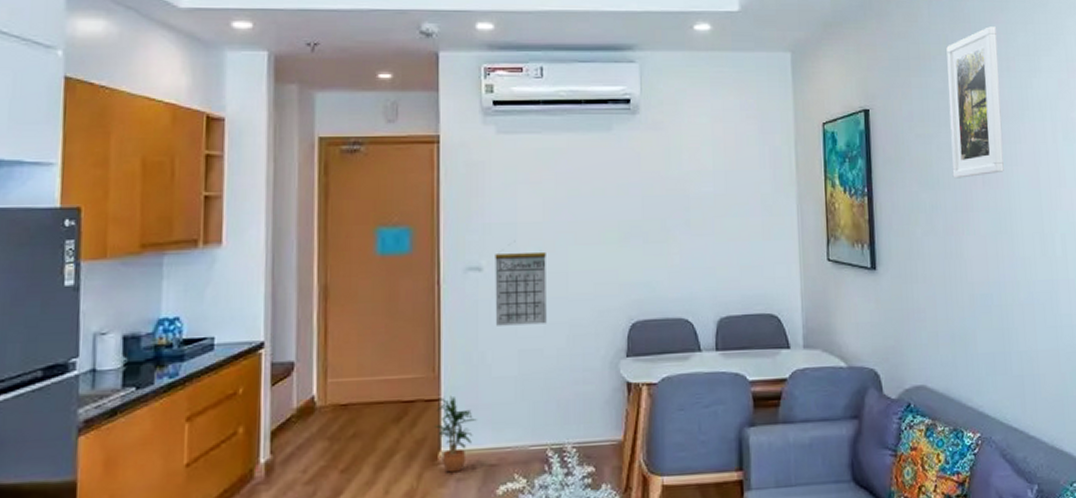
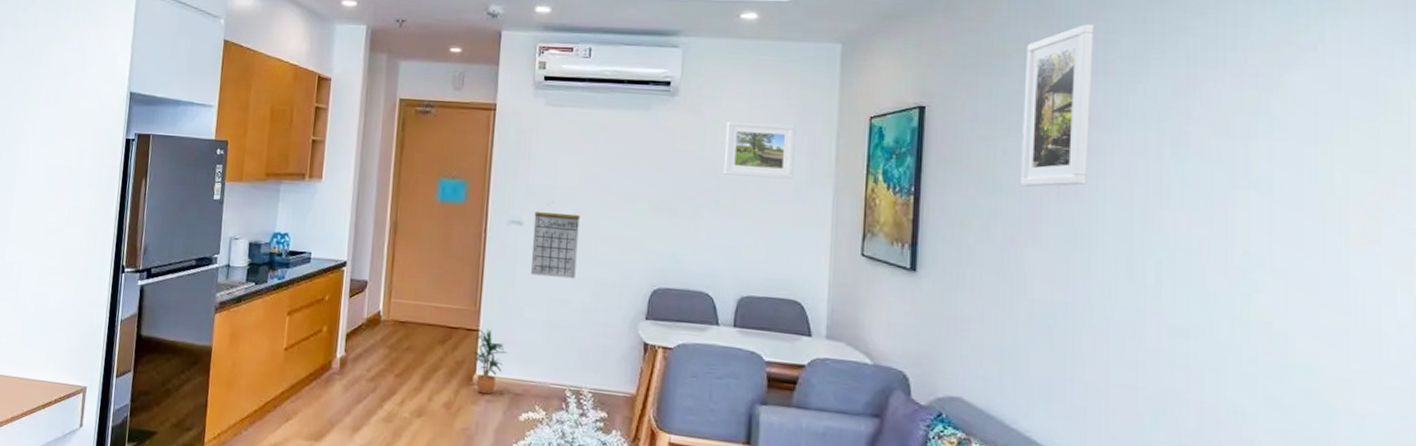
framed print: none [689,136,759,193] -> present [723,121,796,180]

